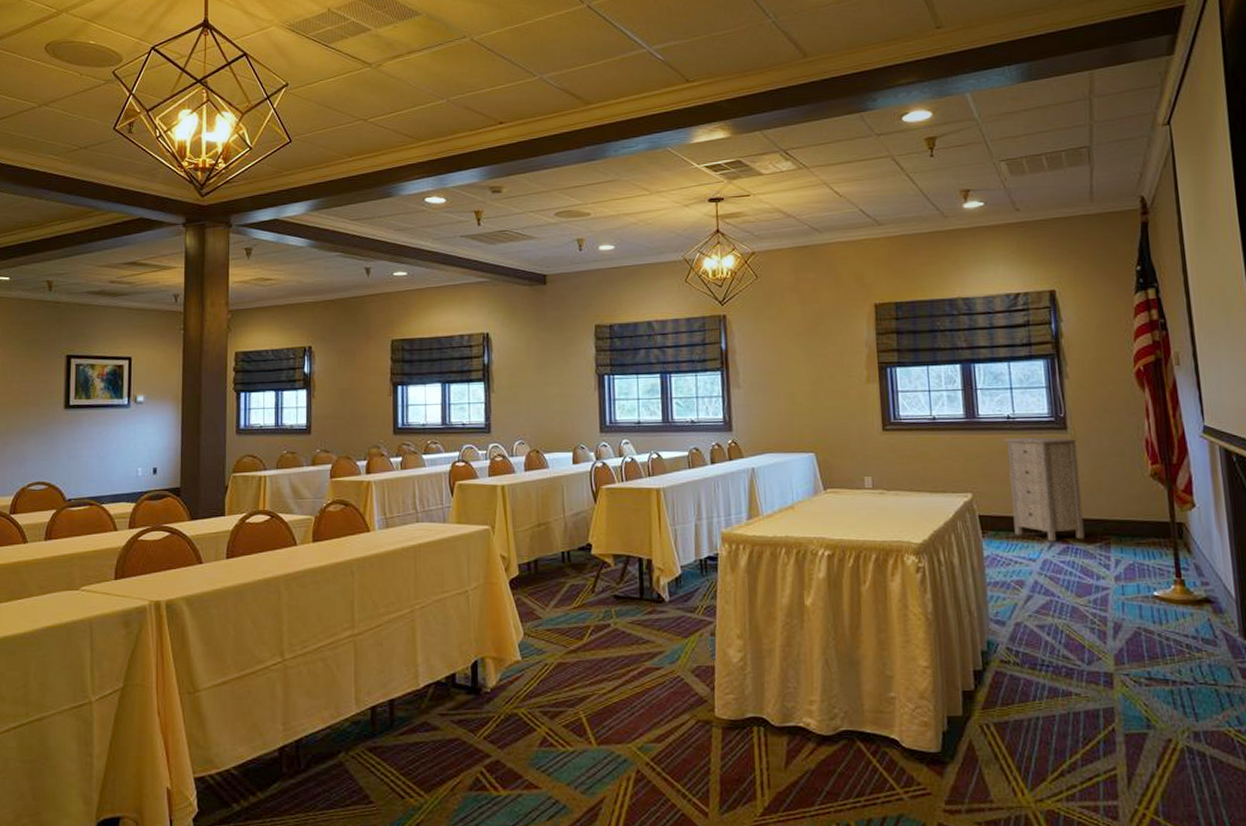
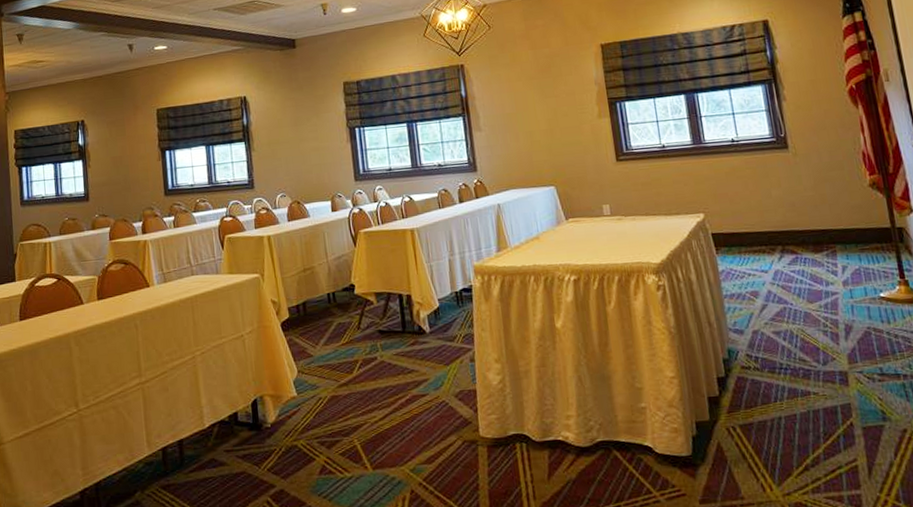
storage cabinet: present [1004,437,1085,542] -> none [730,156,812,254]

